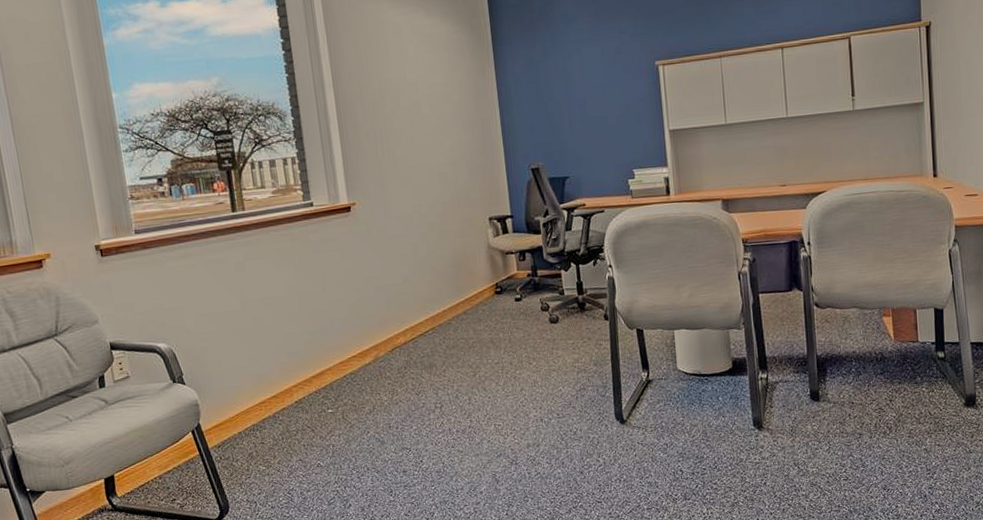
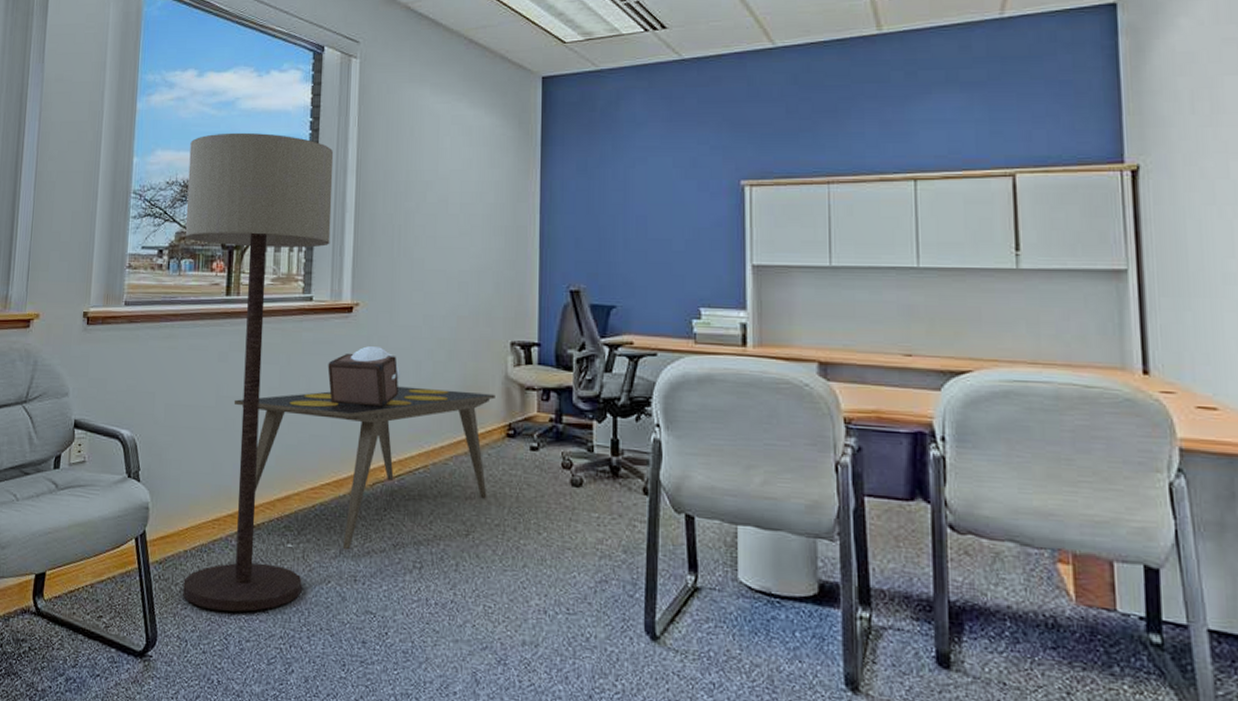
floor lamp: none [167,57,347,474] -> present [183,132,334,612]
side table: none [258,261,486,406] -> present [233,386,495,551]
tissue box: none [336,237,403,290] -> present [327,346,400,407]

